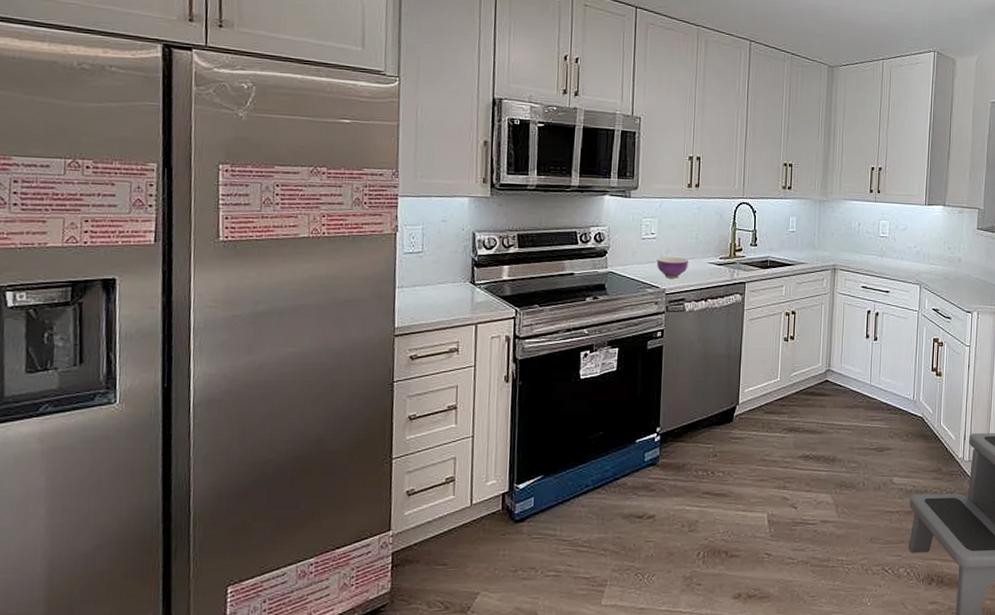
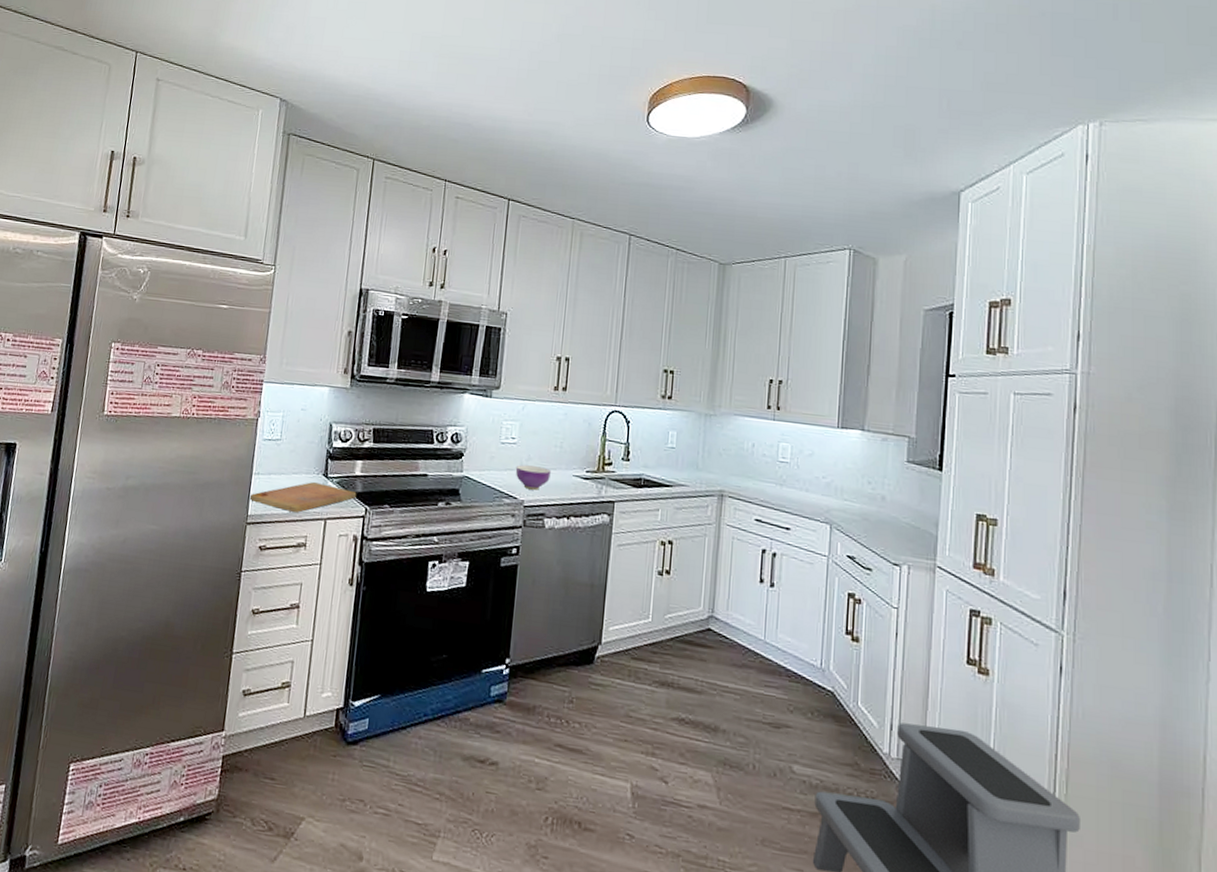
cutting board: none [395,290,506,321] -> present [249,482,357,513]

